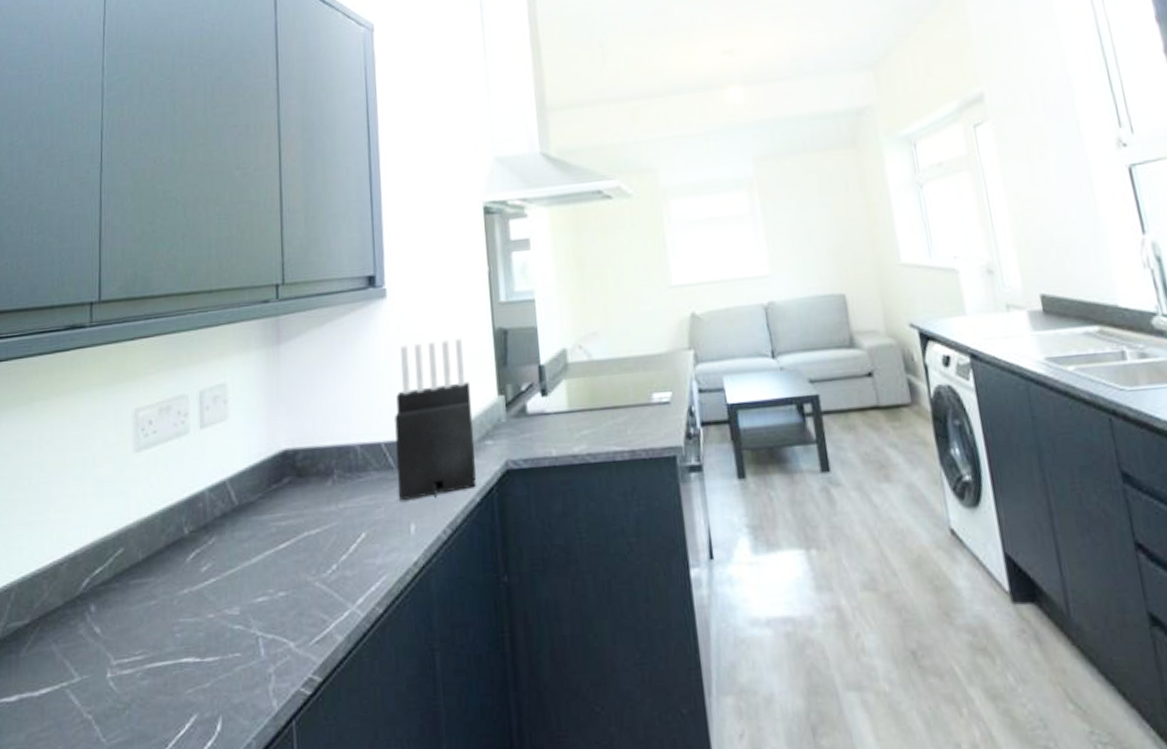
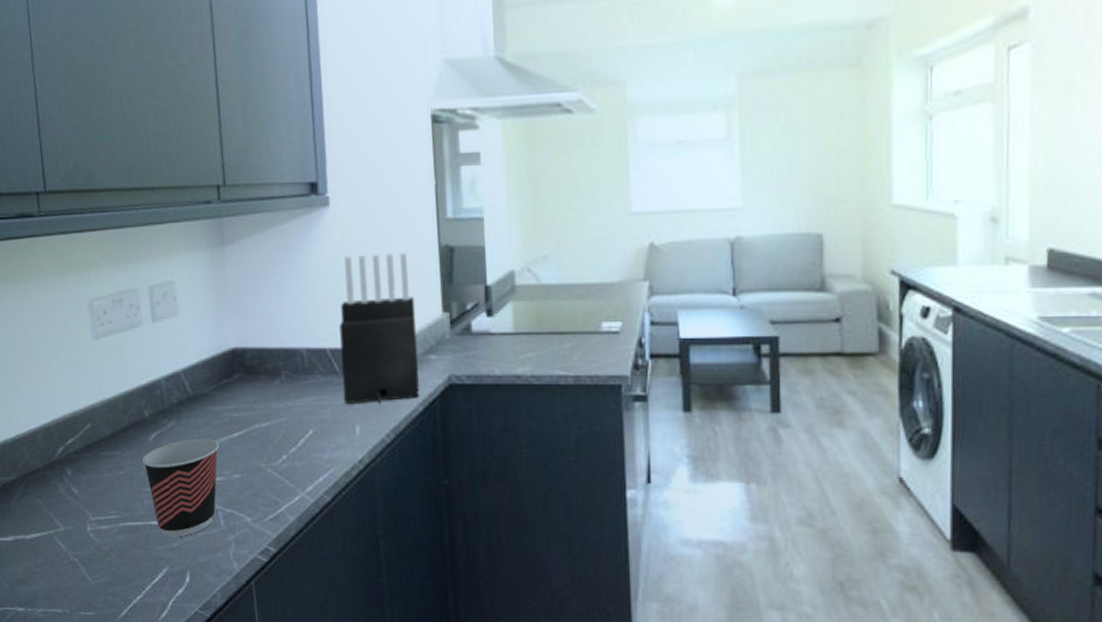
cup: none [176,553,263,676] -> present [141,438,219,537]

